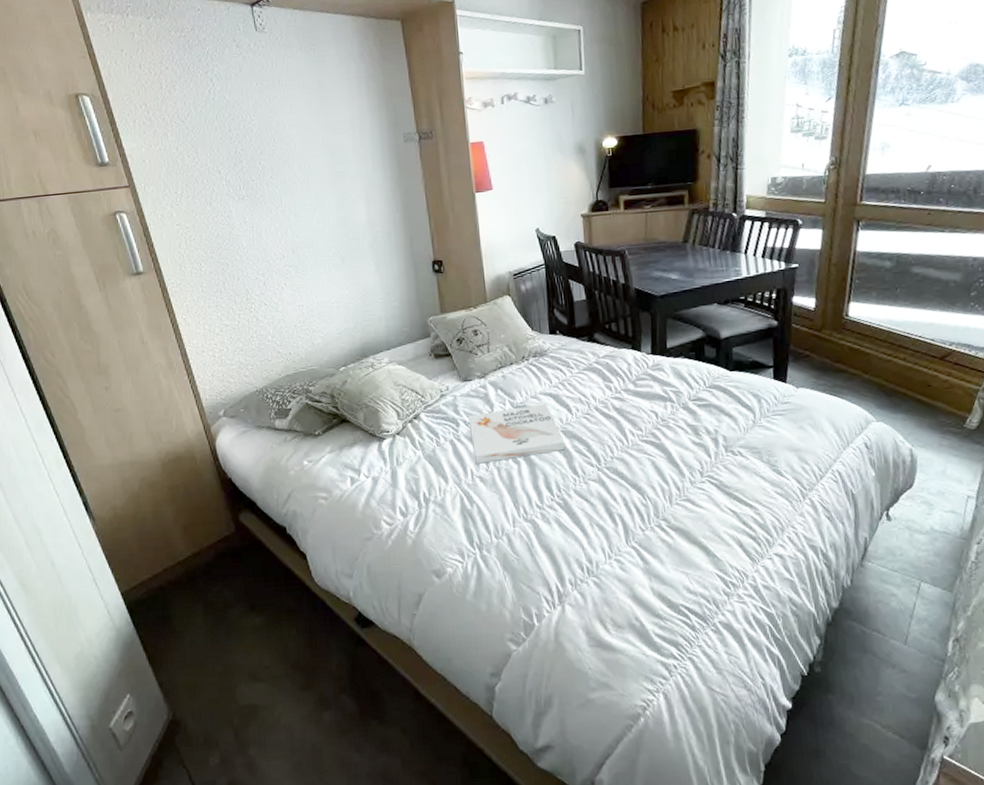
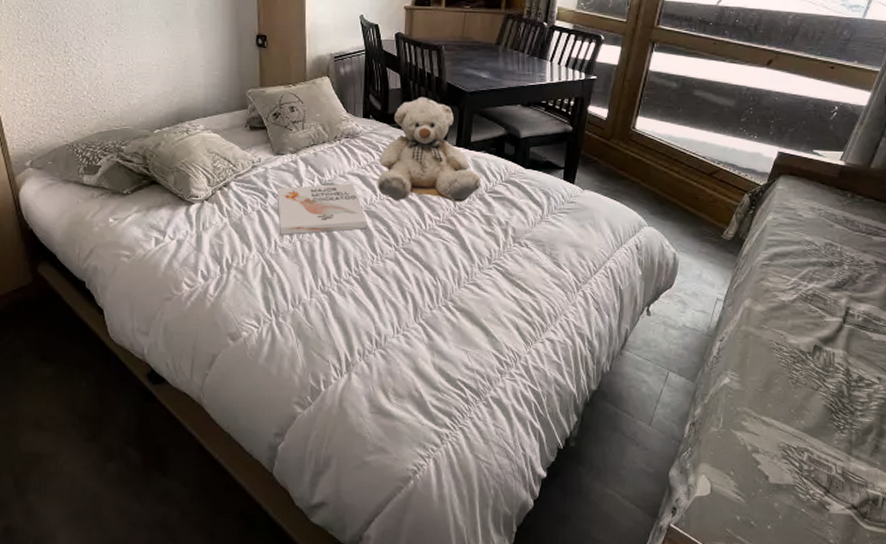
teddy bear: none [570,305,683,418] -> present [377,96,481,202]

